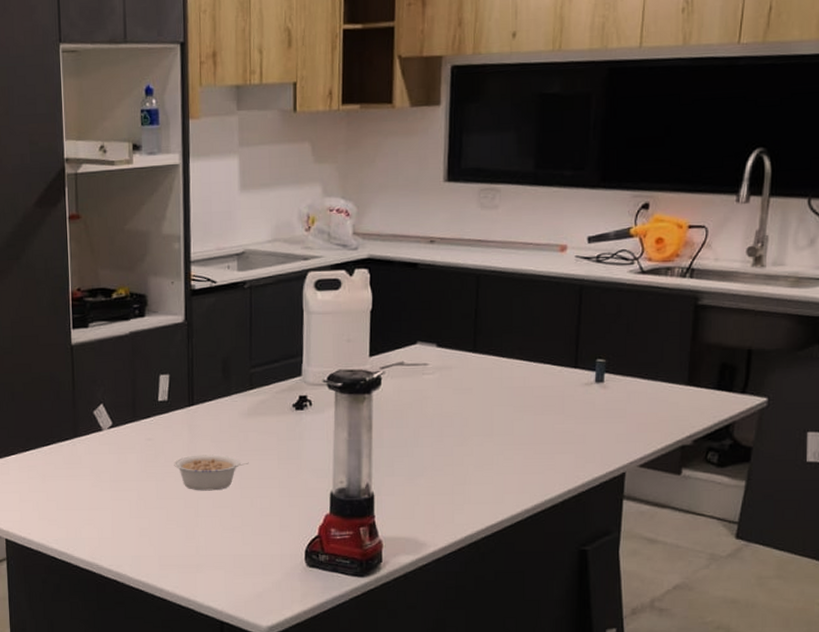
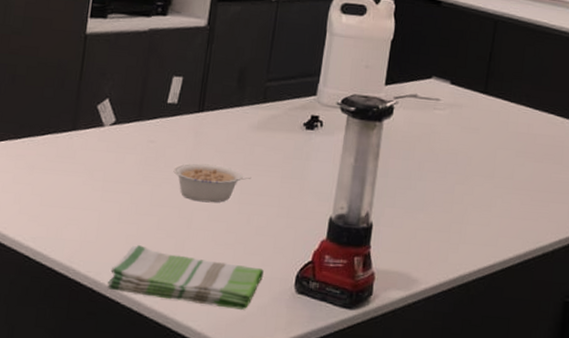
dish towel: none [128,537,273,587] -> present [107,245,264,310]

